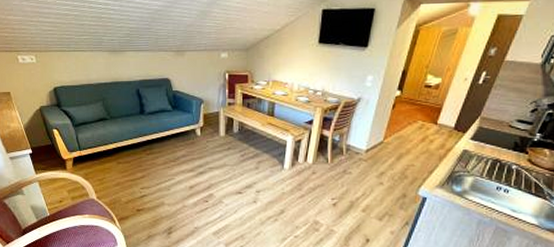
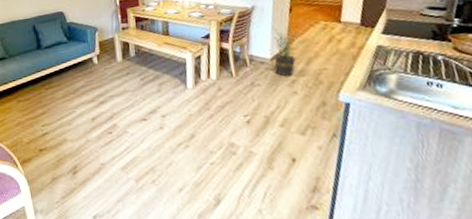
potted plant: none [367,121,397,168] -> present [272,25,300,77]

